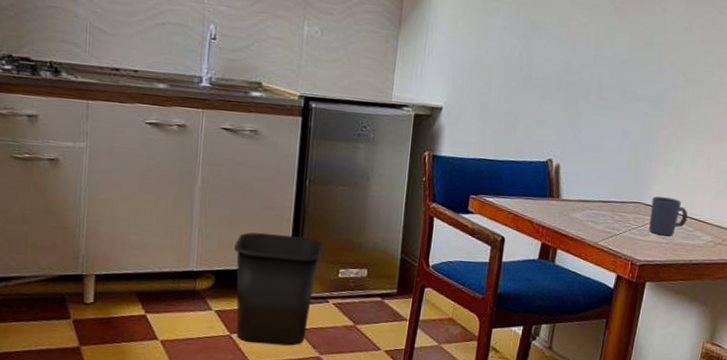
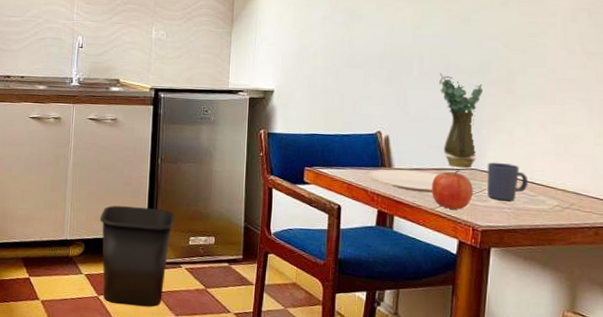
plate: none [535,200,605,226] -> present [368,169,438,193]
fruit: none [596,203,636,244] -> present [432,170,473,210]
vase: none [612,98,657,202] -> present [439,72,484,169]

